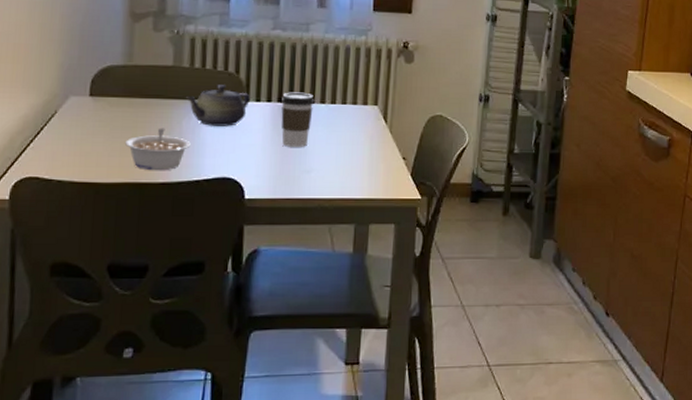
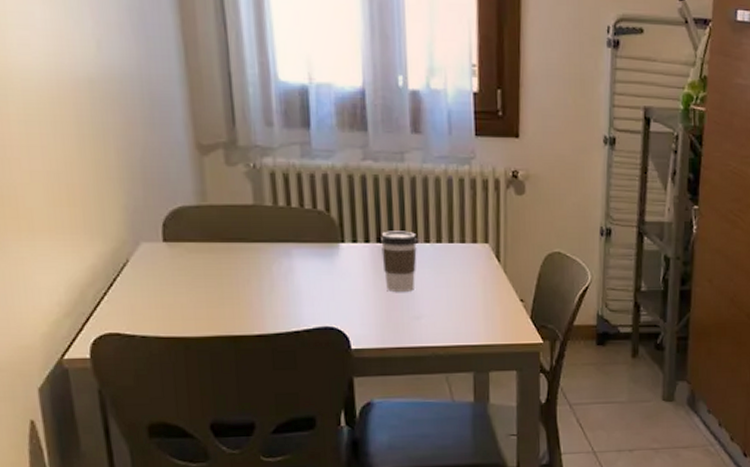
legume: present [125,128,191,171] -> none [211,275,285,323]
teapot: present [185,85,250,126] -> none [272,225,345,271]

